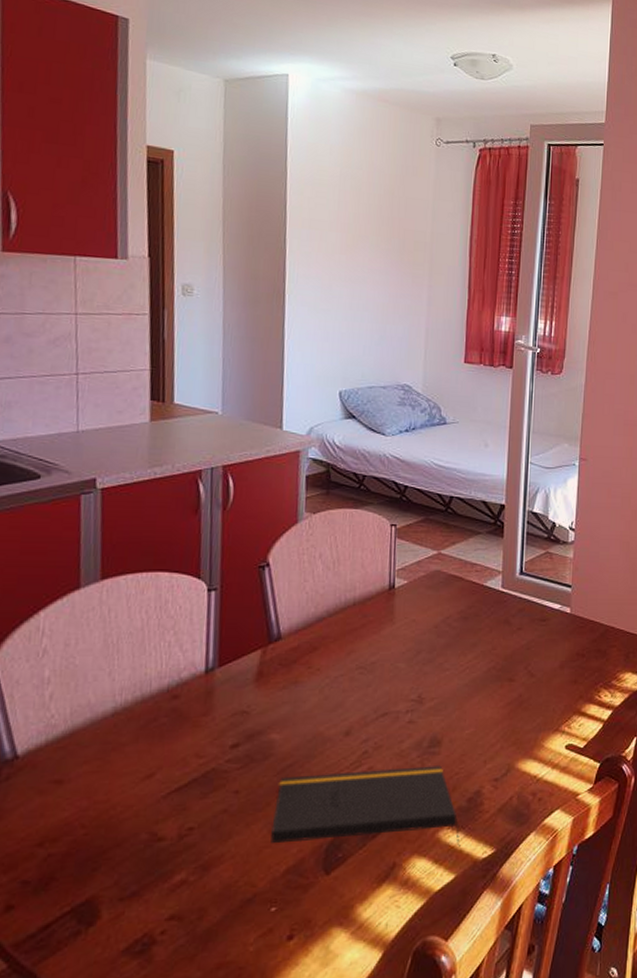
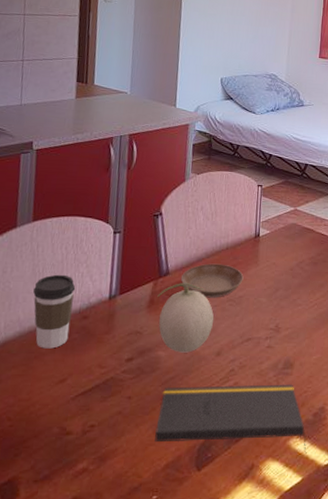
coffee cup: none [106,645,162,738] -> present [33,274,76,349]
fruit: none [267,647,341,734] -> present [157,282,214,353]
saucer: none [297,623,376,666] -> present [181,263,244,298]

